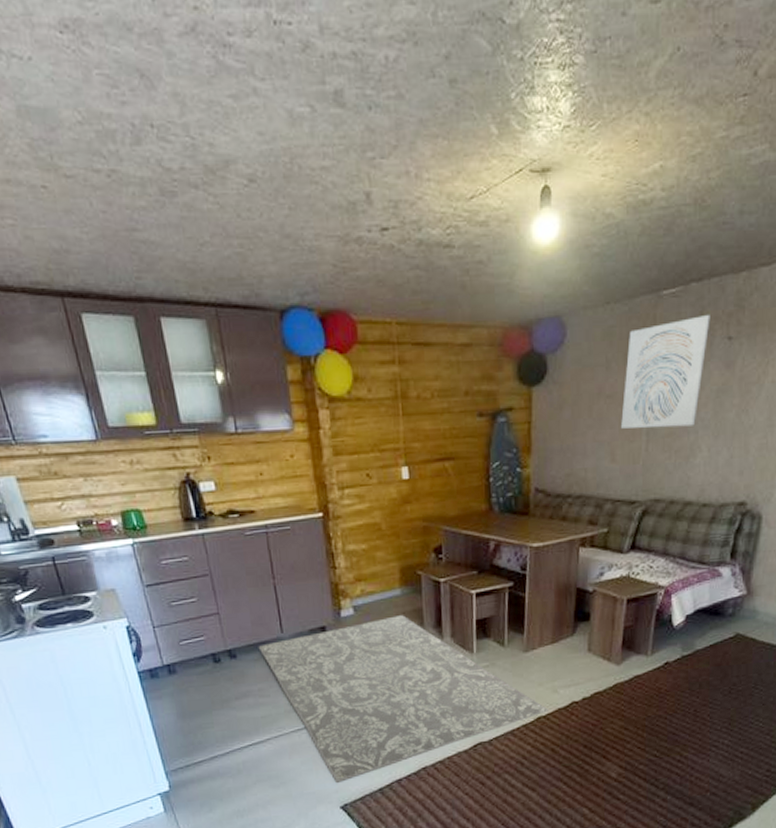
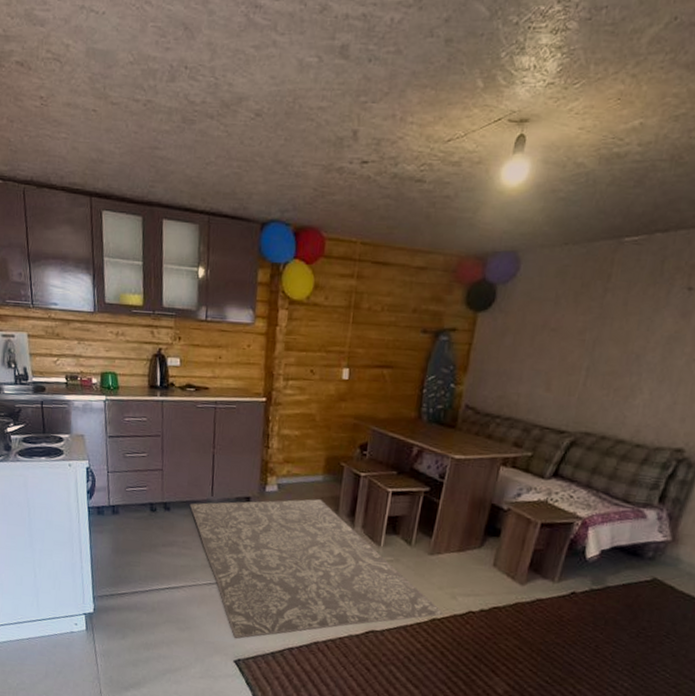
wall art: present [621,314,710,429] -> none [561,263,672,368]

